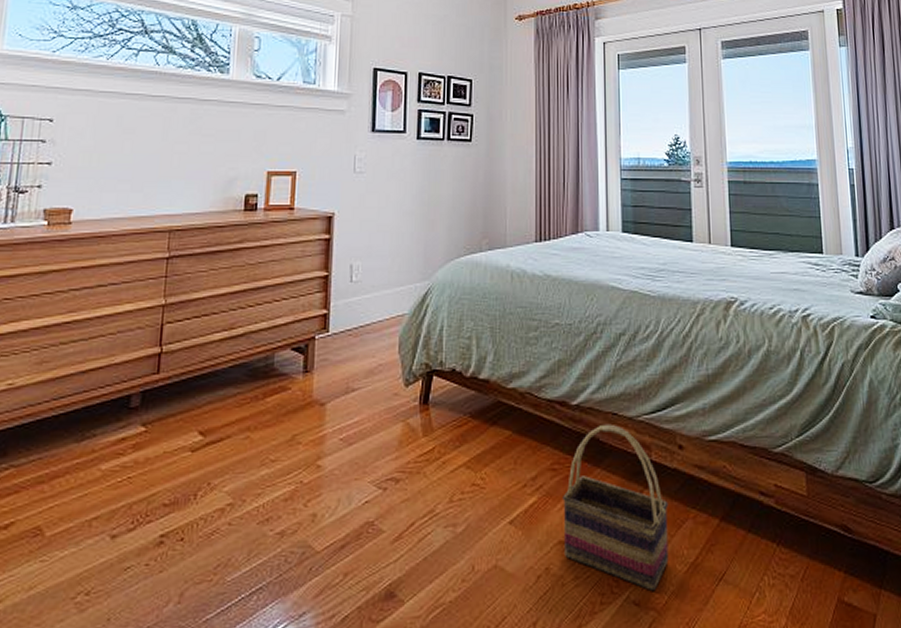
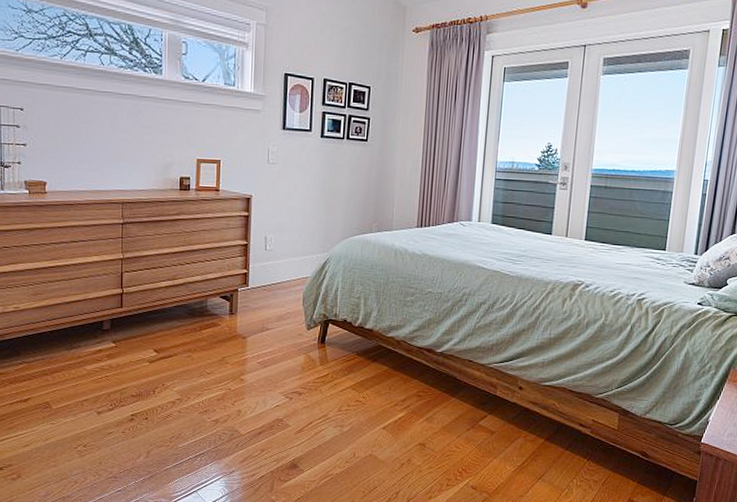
basket: present [563,423,669,592] -> none [423,367,506,482]

